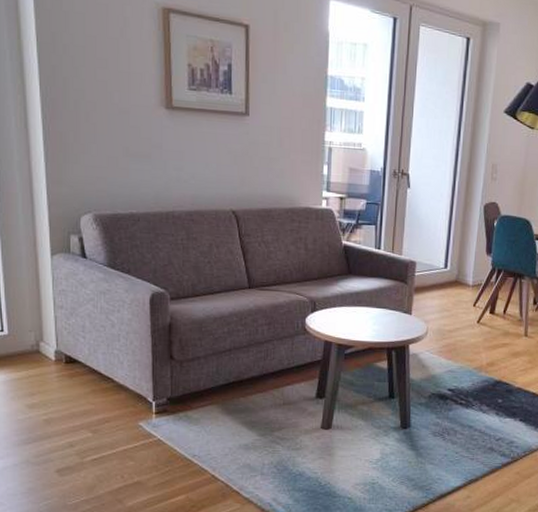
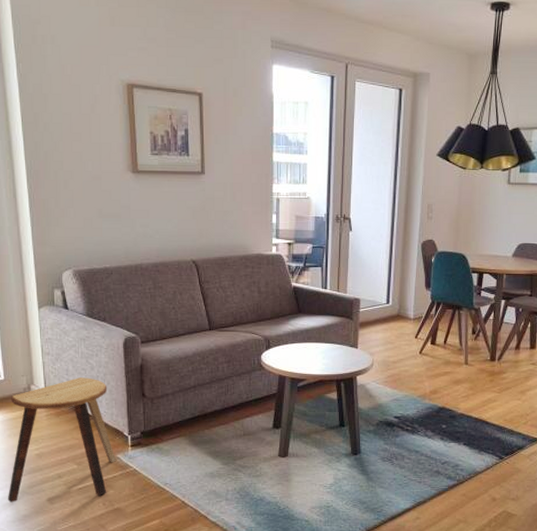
stool: none [8,335,137,473] -> present [7,378,116,502]

